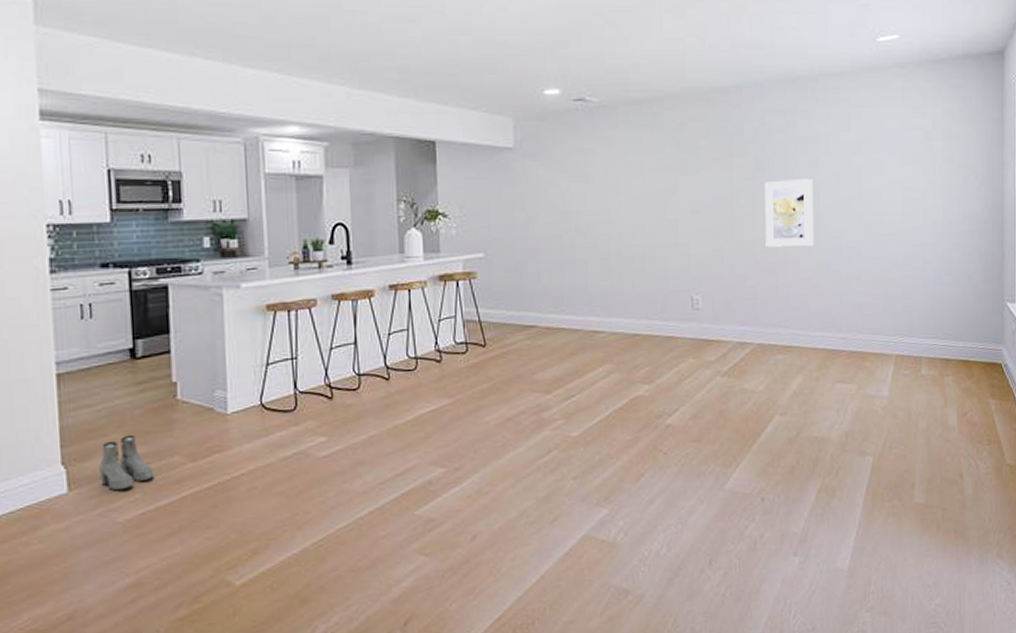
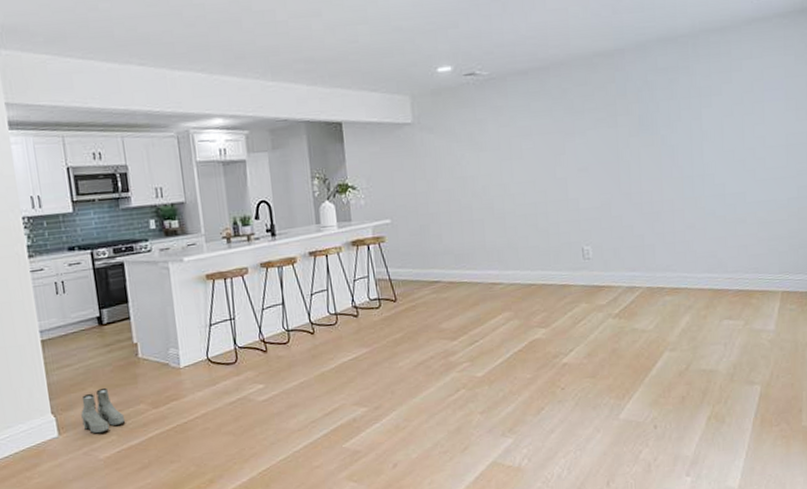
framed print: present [765,179,814,247] -> none [649,131,698,198]

